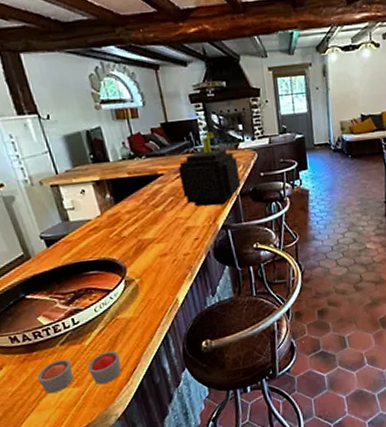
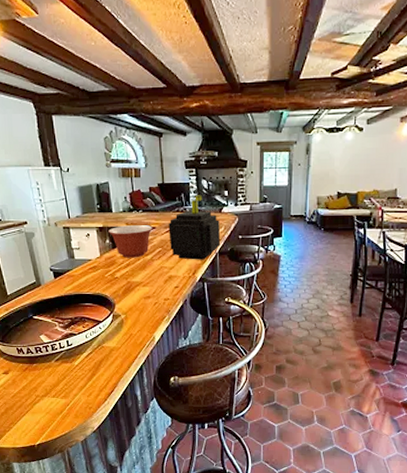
candle: present [37,350,122,394] -> none [34,372,102,400]
mixing bowl: none [107,172,161,213] -> present [108,225,153,258]

